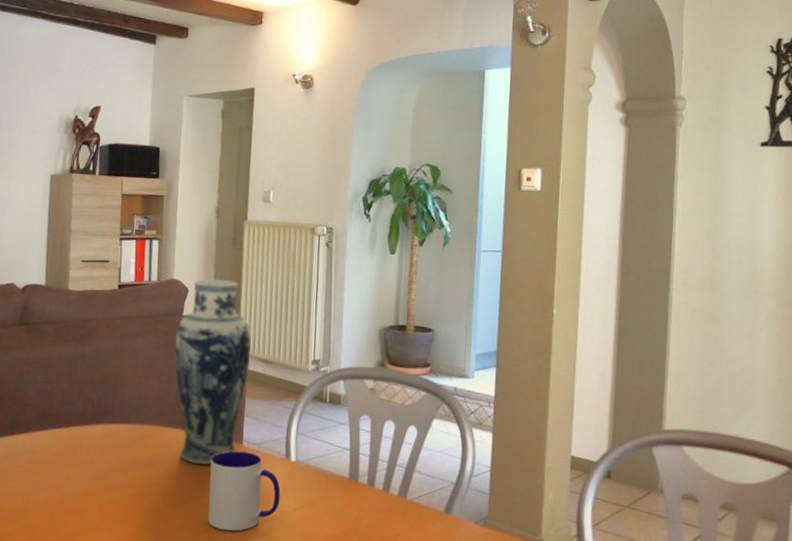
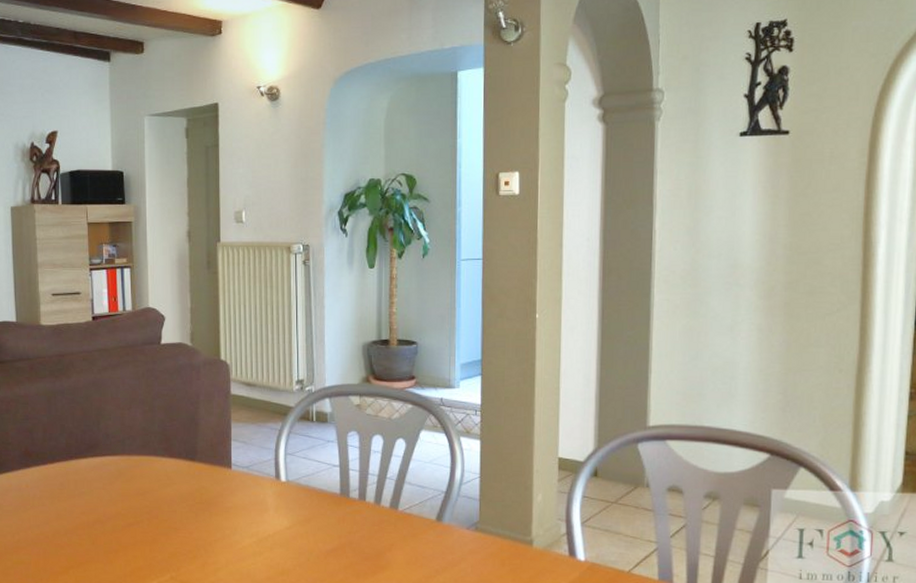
vase: present [174,279,252,465] -> none [155,304,234,491]
mug: present [208,451,281,531] -> none [200,475,273,553]

